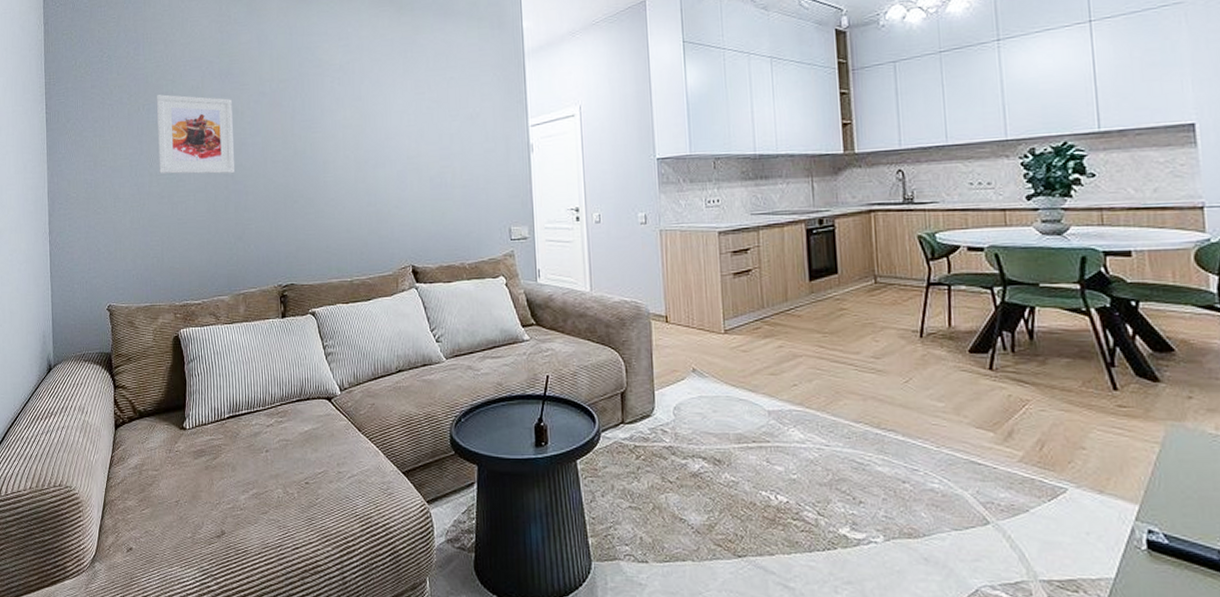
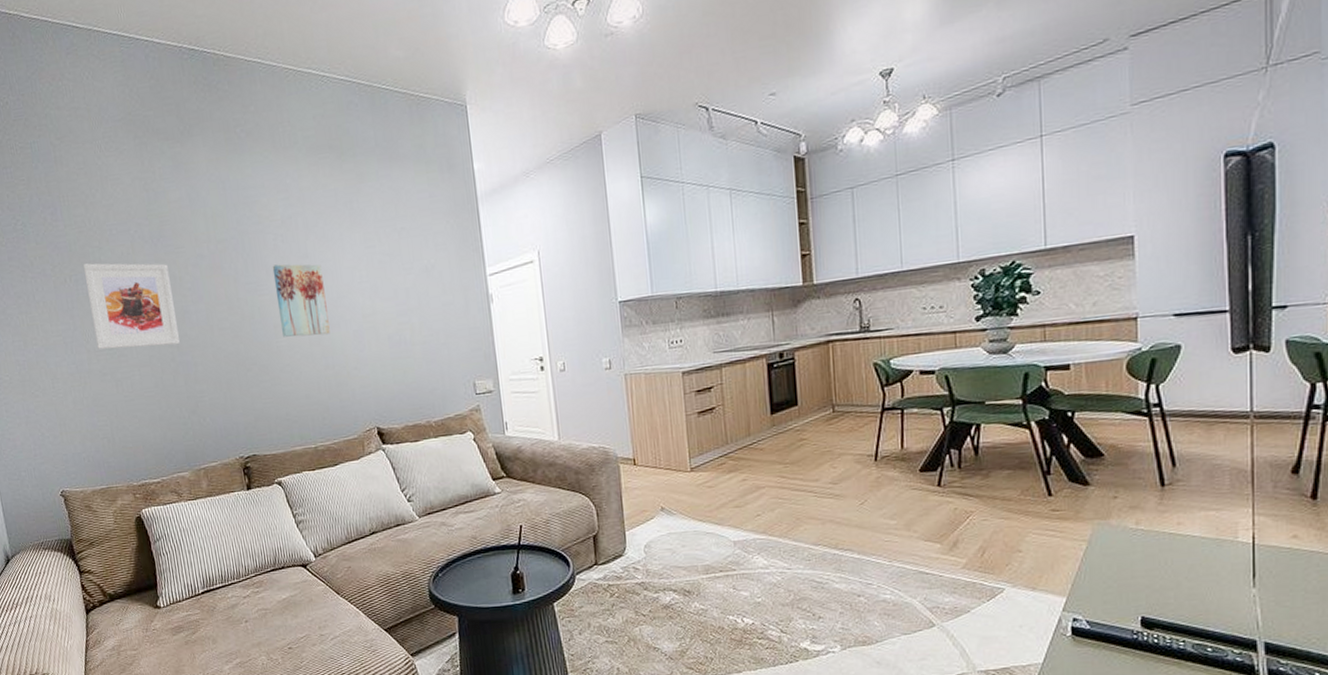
wall art: none [327,104,375,174] -> present [272,264,330,337]

